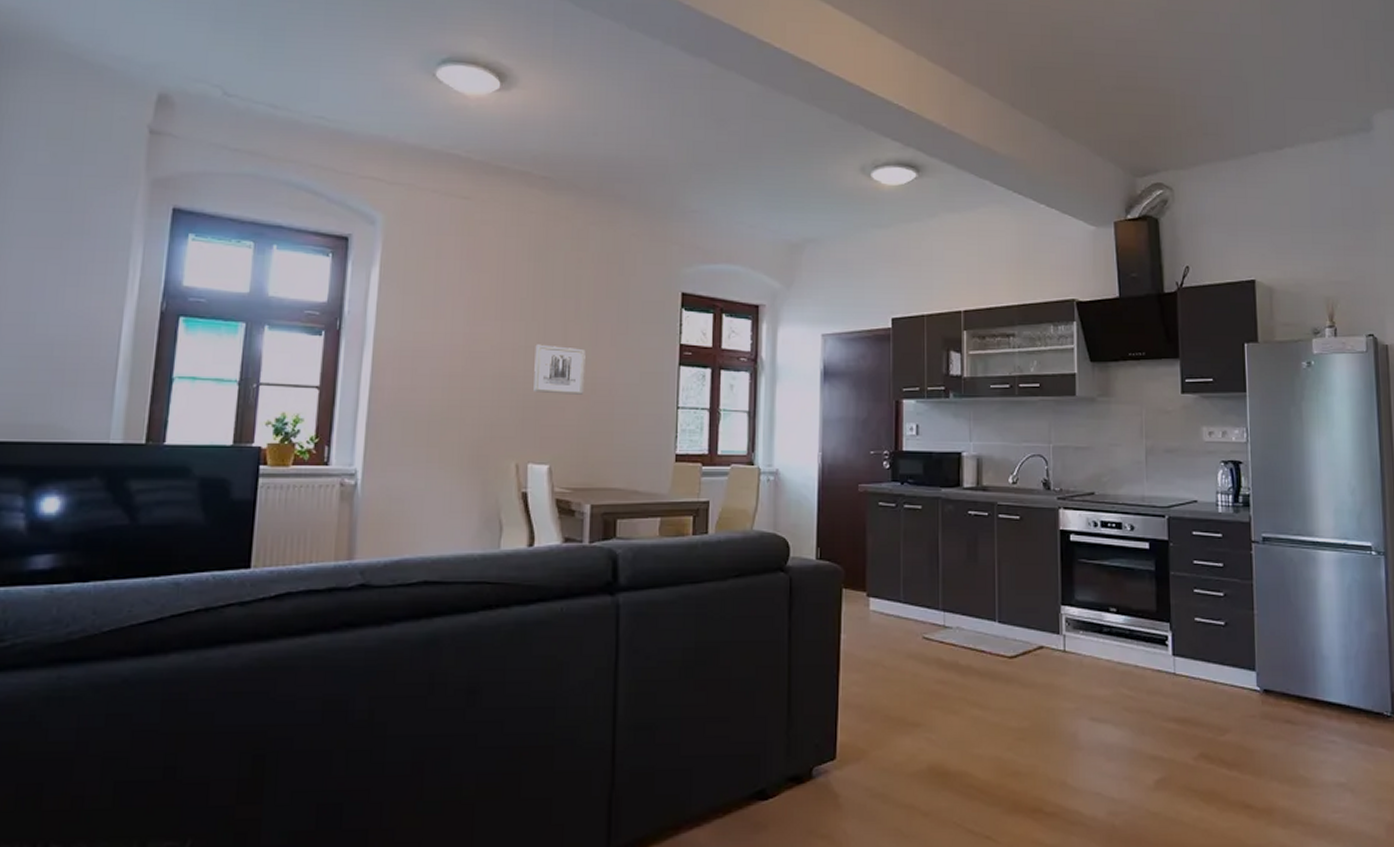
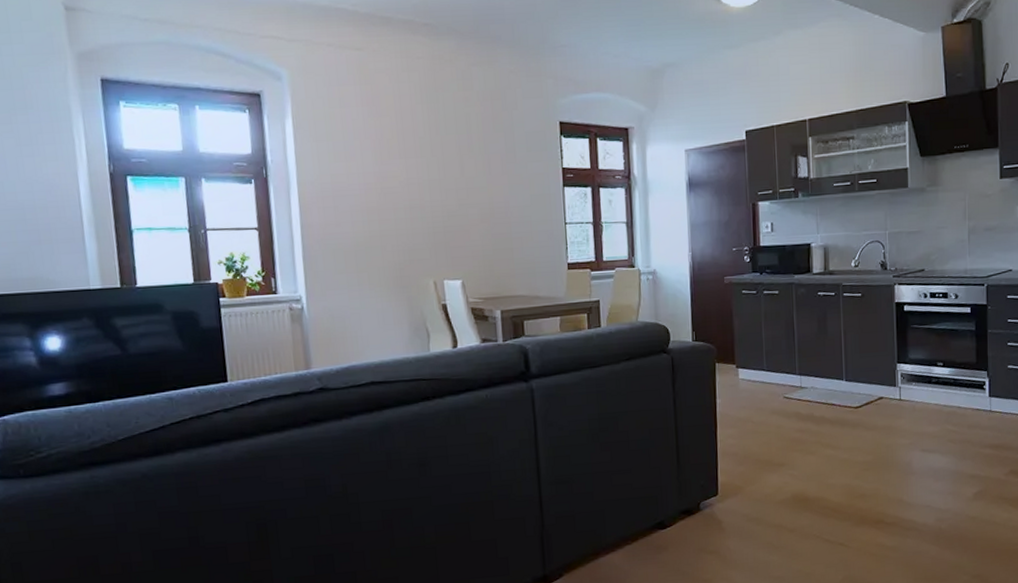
wall art: present [534,344,586,395] -> none [437,177,484,219]

